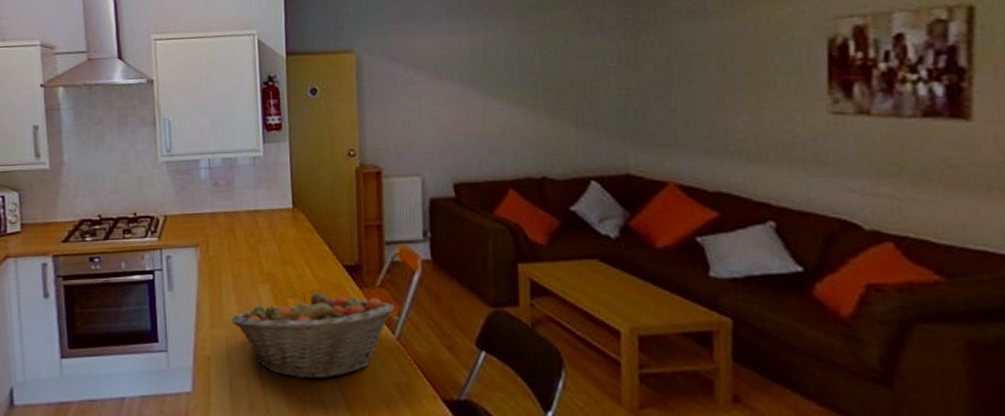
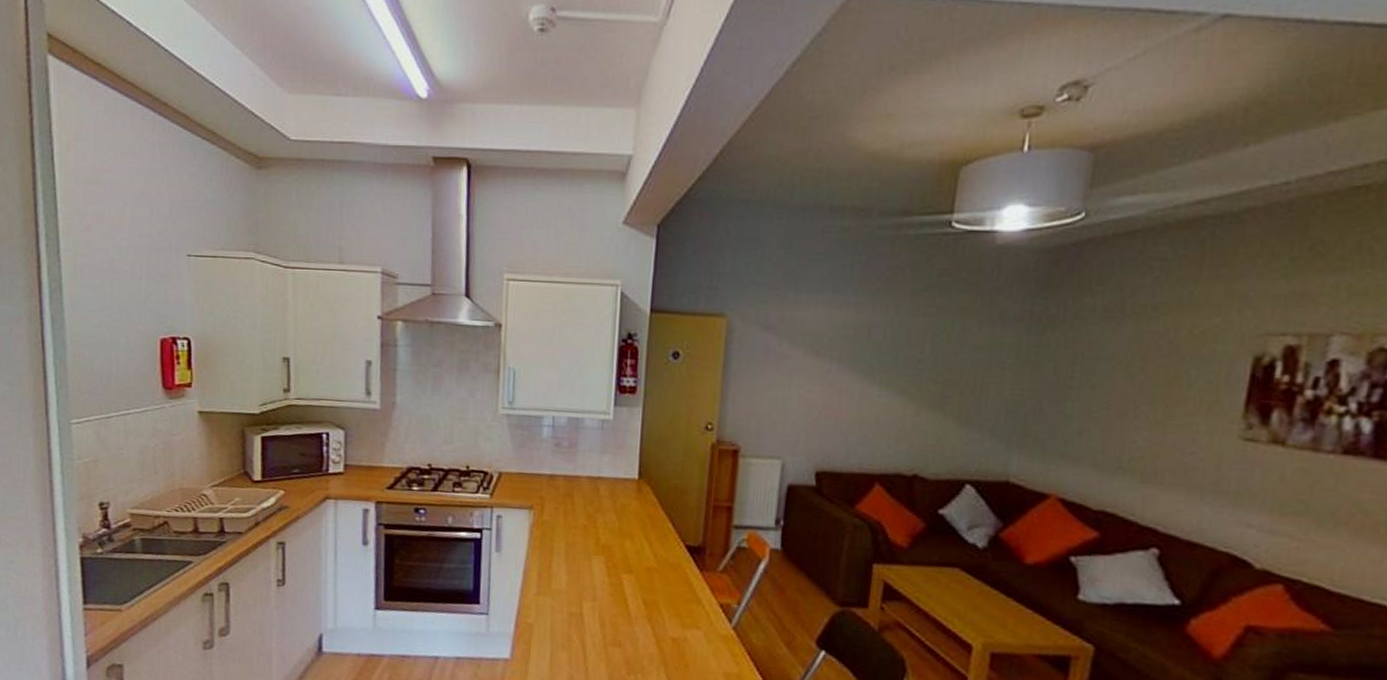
fruit basket: present [231,292,395,379] -> none [559,569,735,662]

